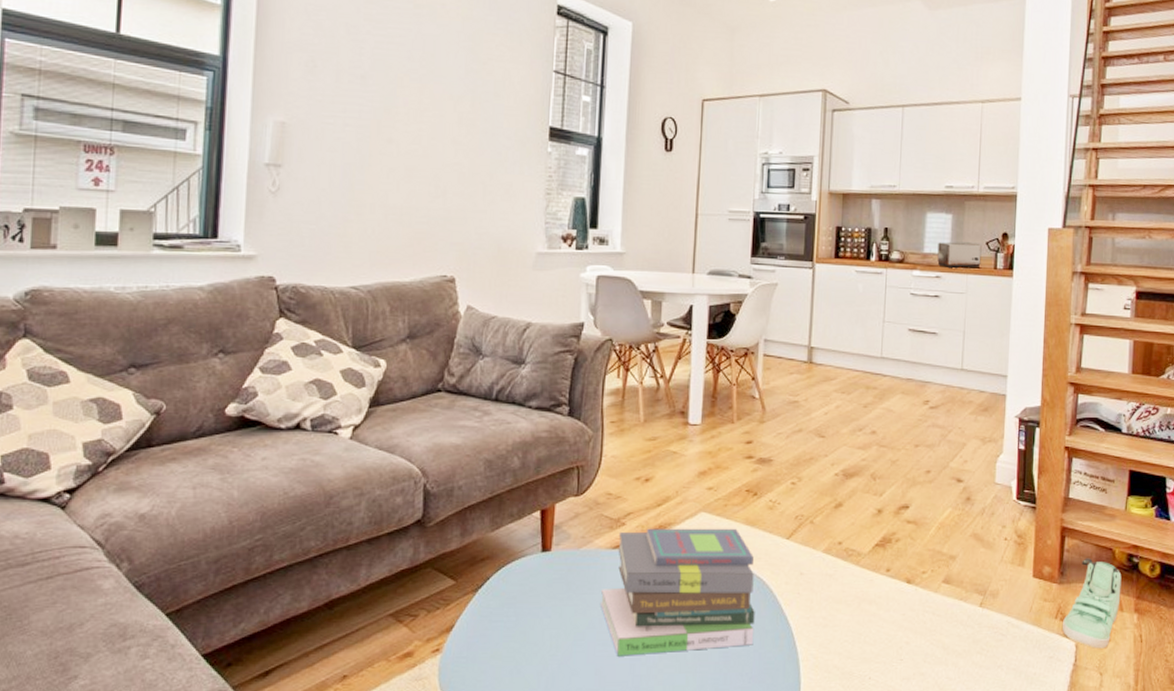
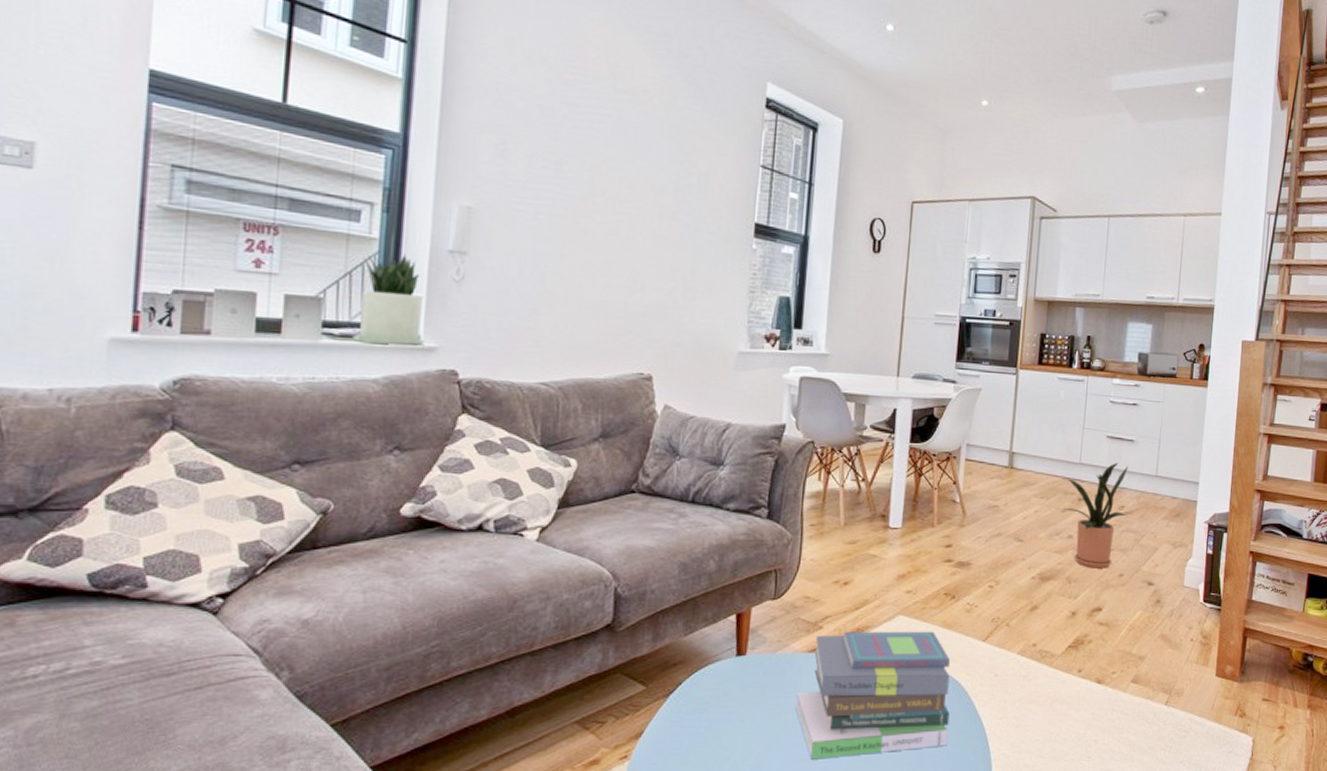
planter: none [180,169,245,255] -> present [352,254,425,347]
house plant: none [864,357,933,465] -> present [1063,463,1128,569]
sneaker: present [1062,558,1122,649] -> none [1240,657,1297,743]

